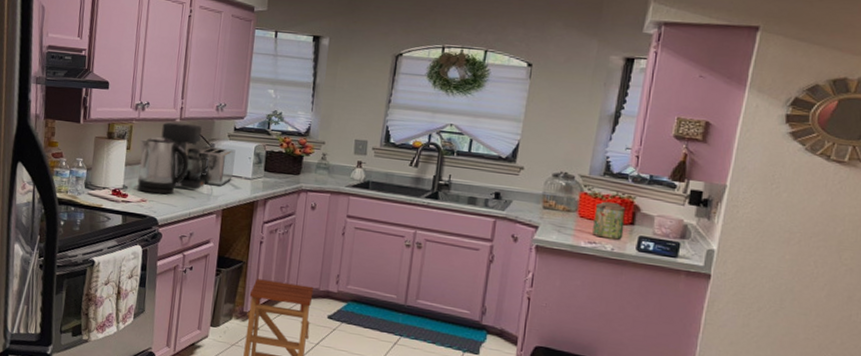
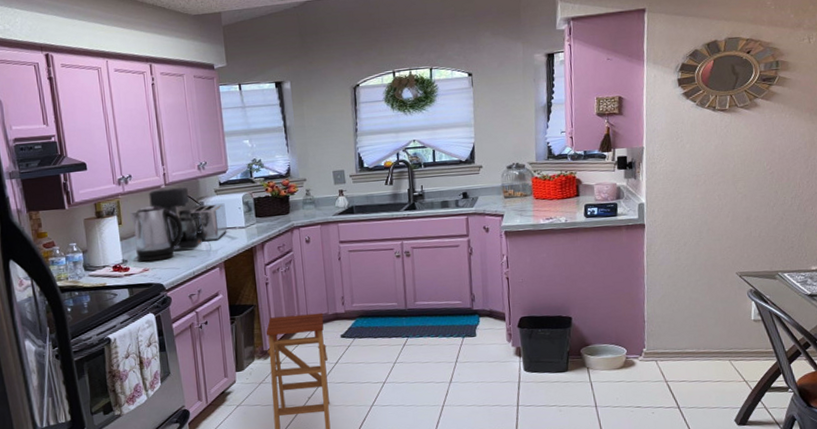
canister: present [591,201,626,240] -> none [546,180,573,213]

